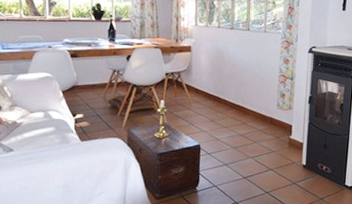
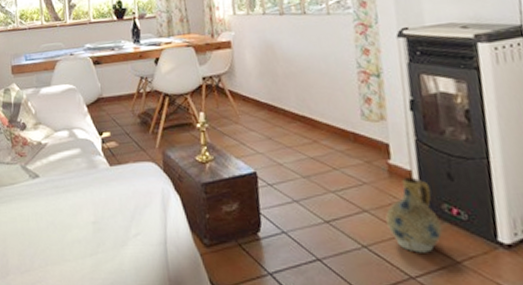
ceramic jug: none [283,147,315,195] -> present [385,177,443,253]

